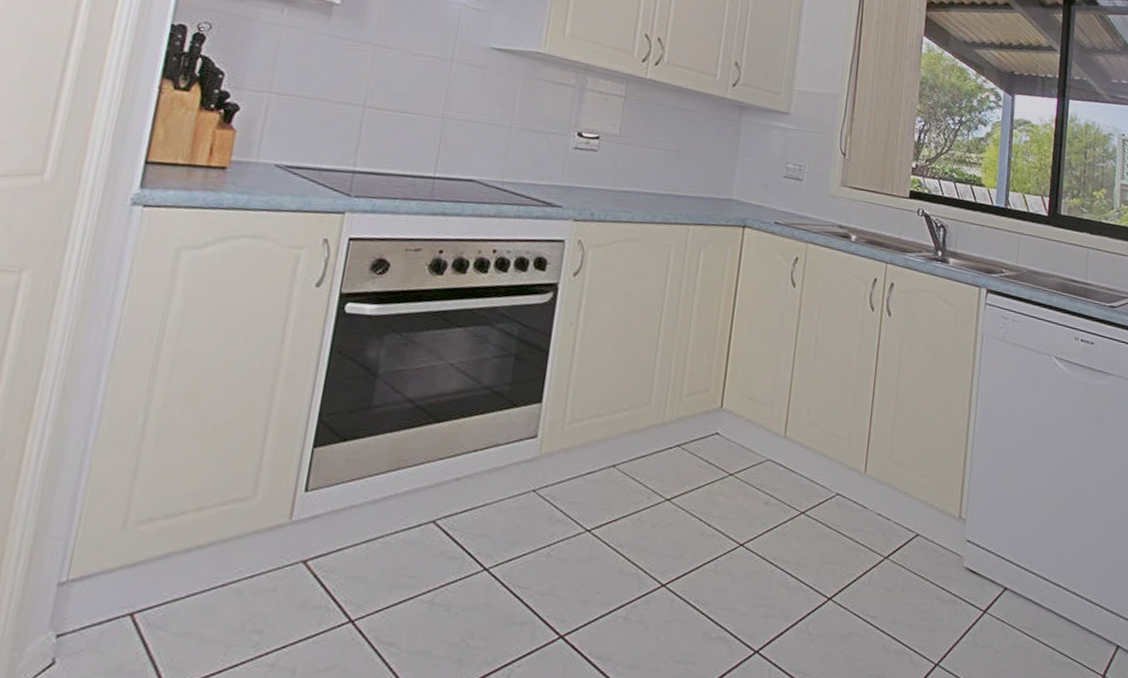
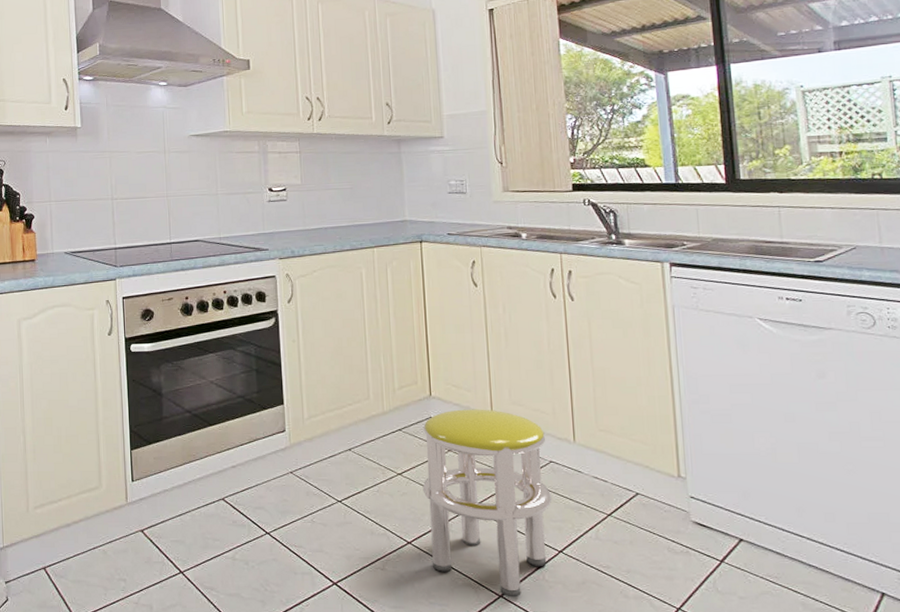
stool: none [686,426,837,653] -> present [422,409,553,598]

